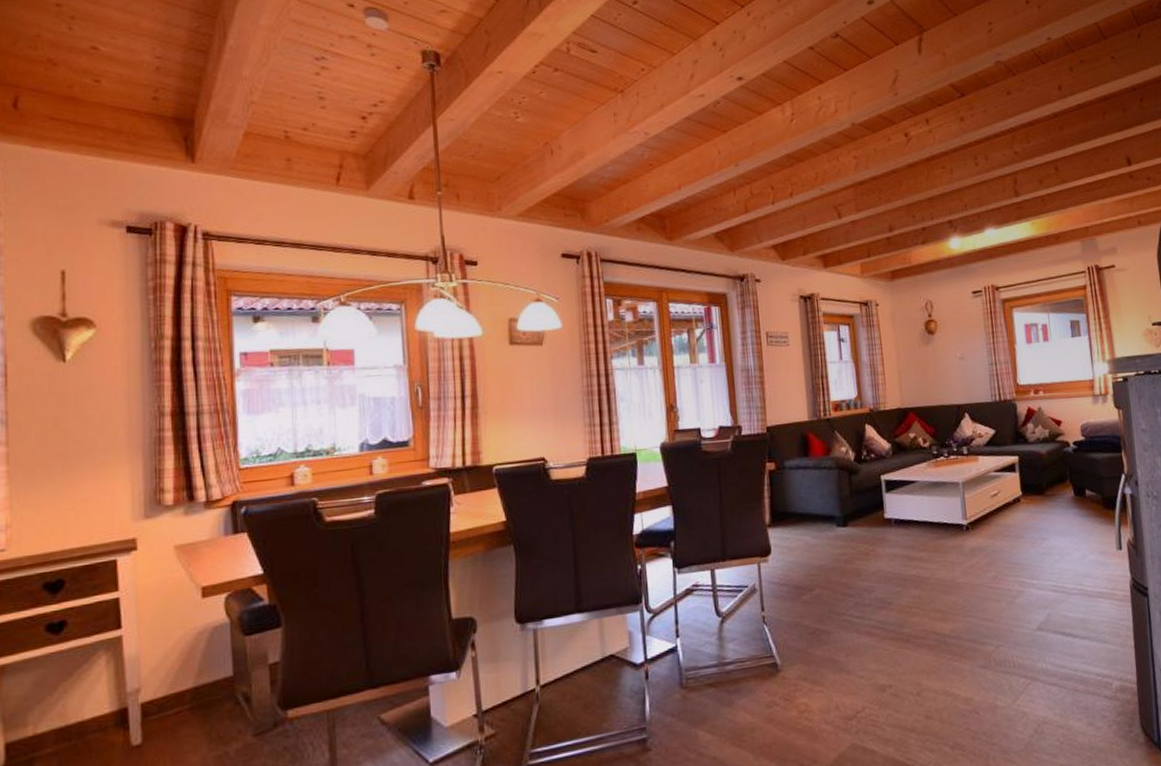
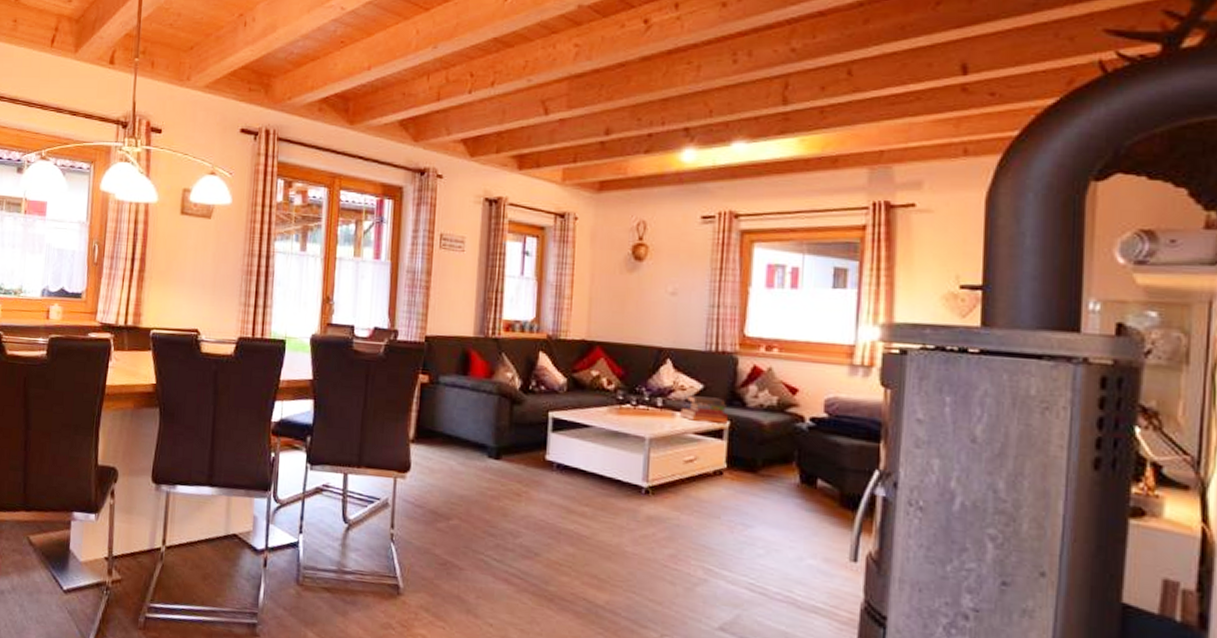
books: none [981,439,1018,461] -> present [680,395,729,424]

